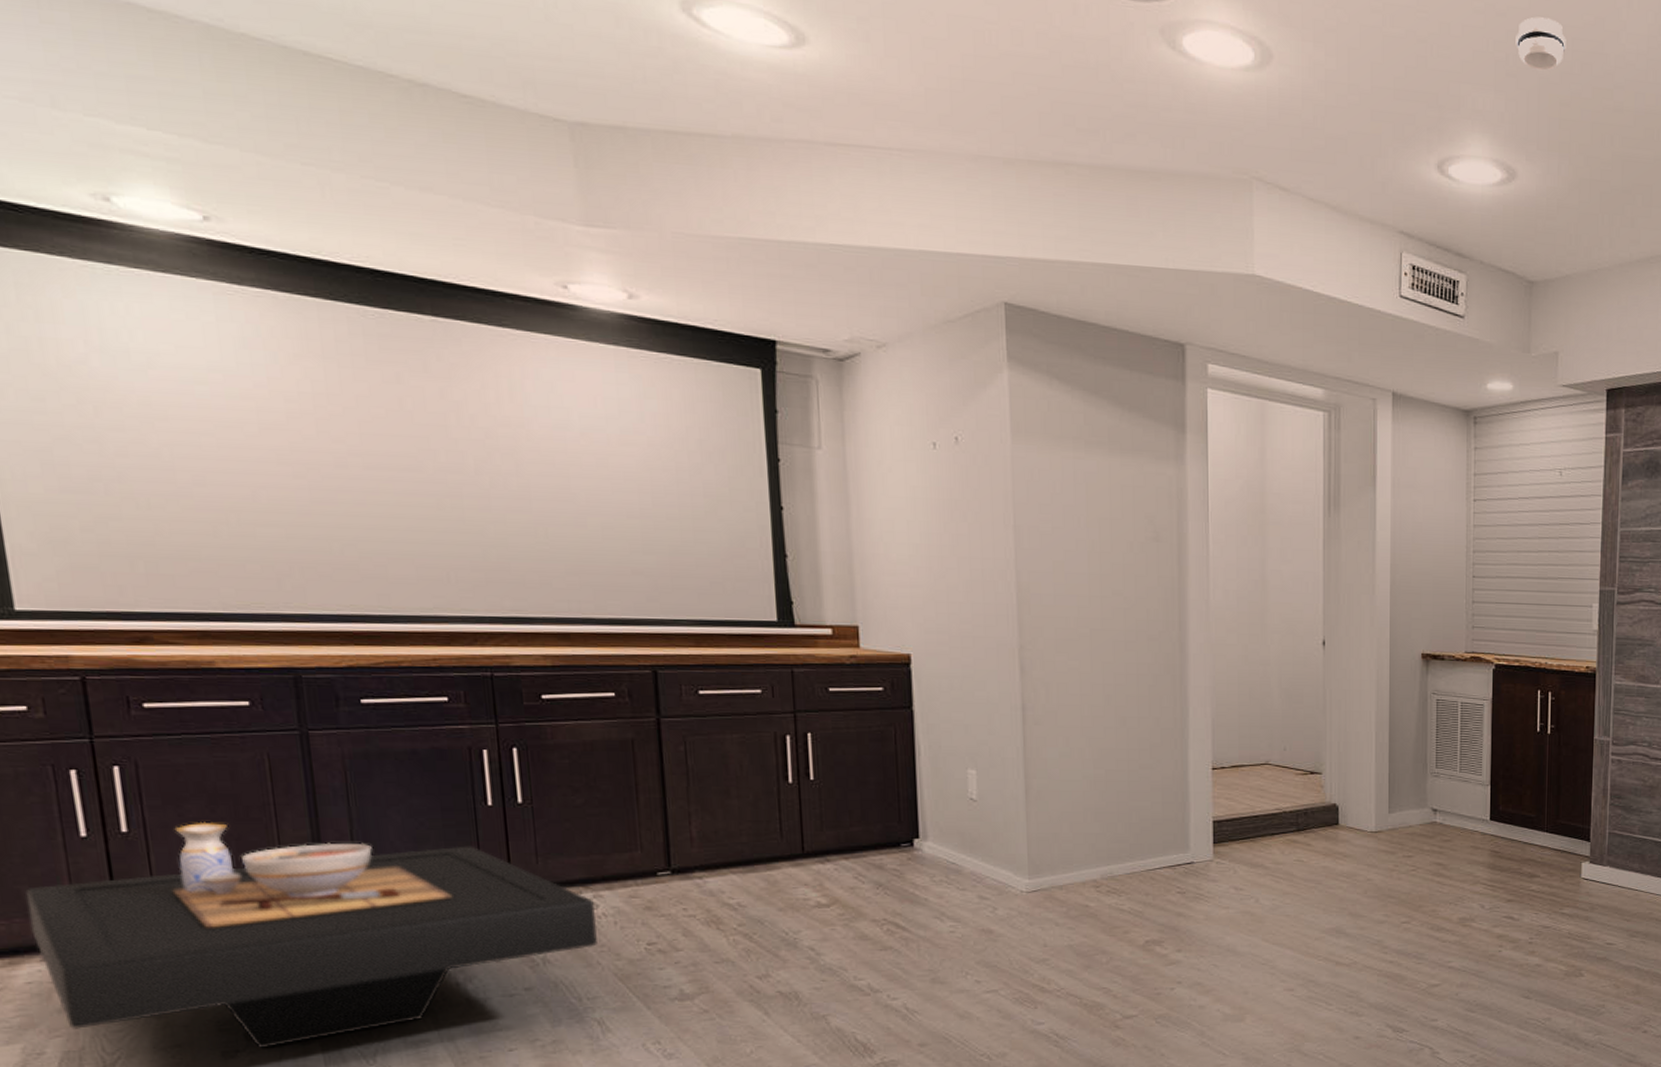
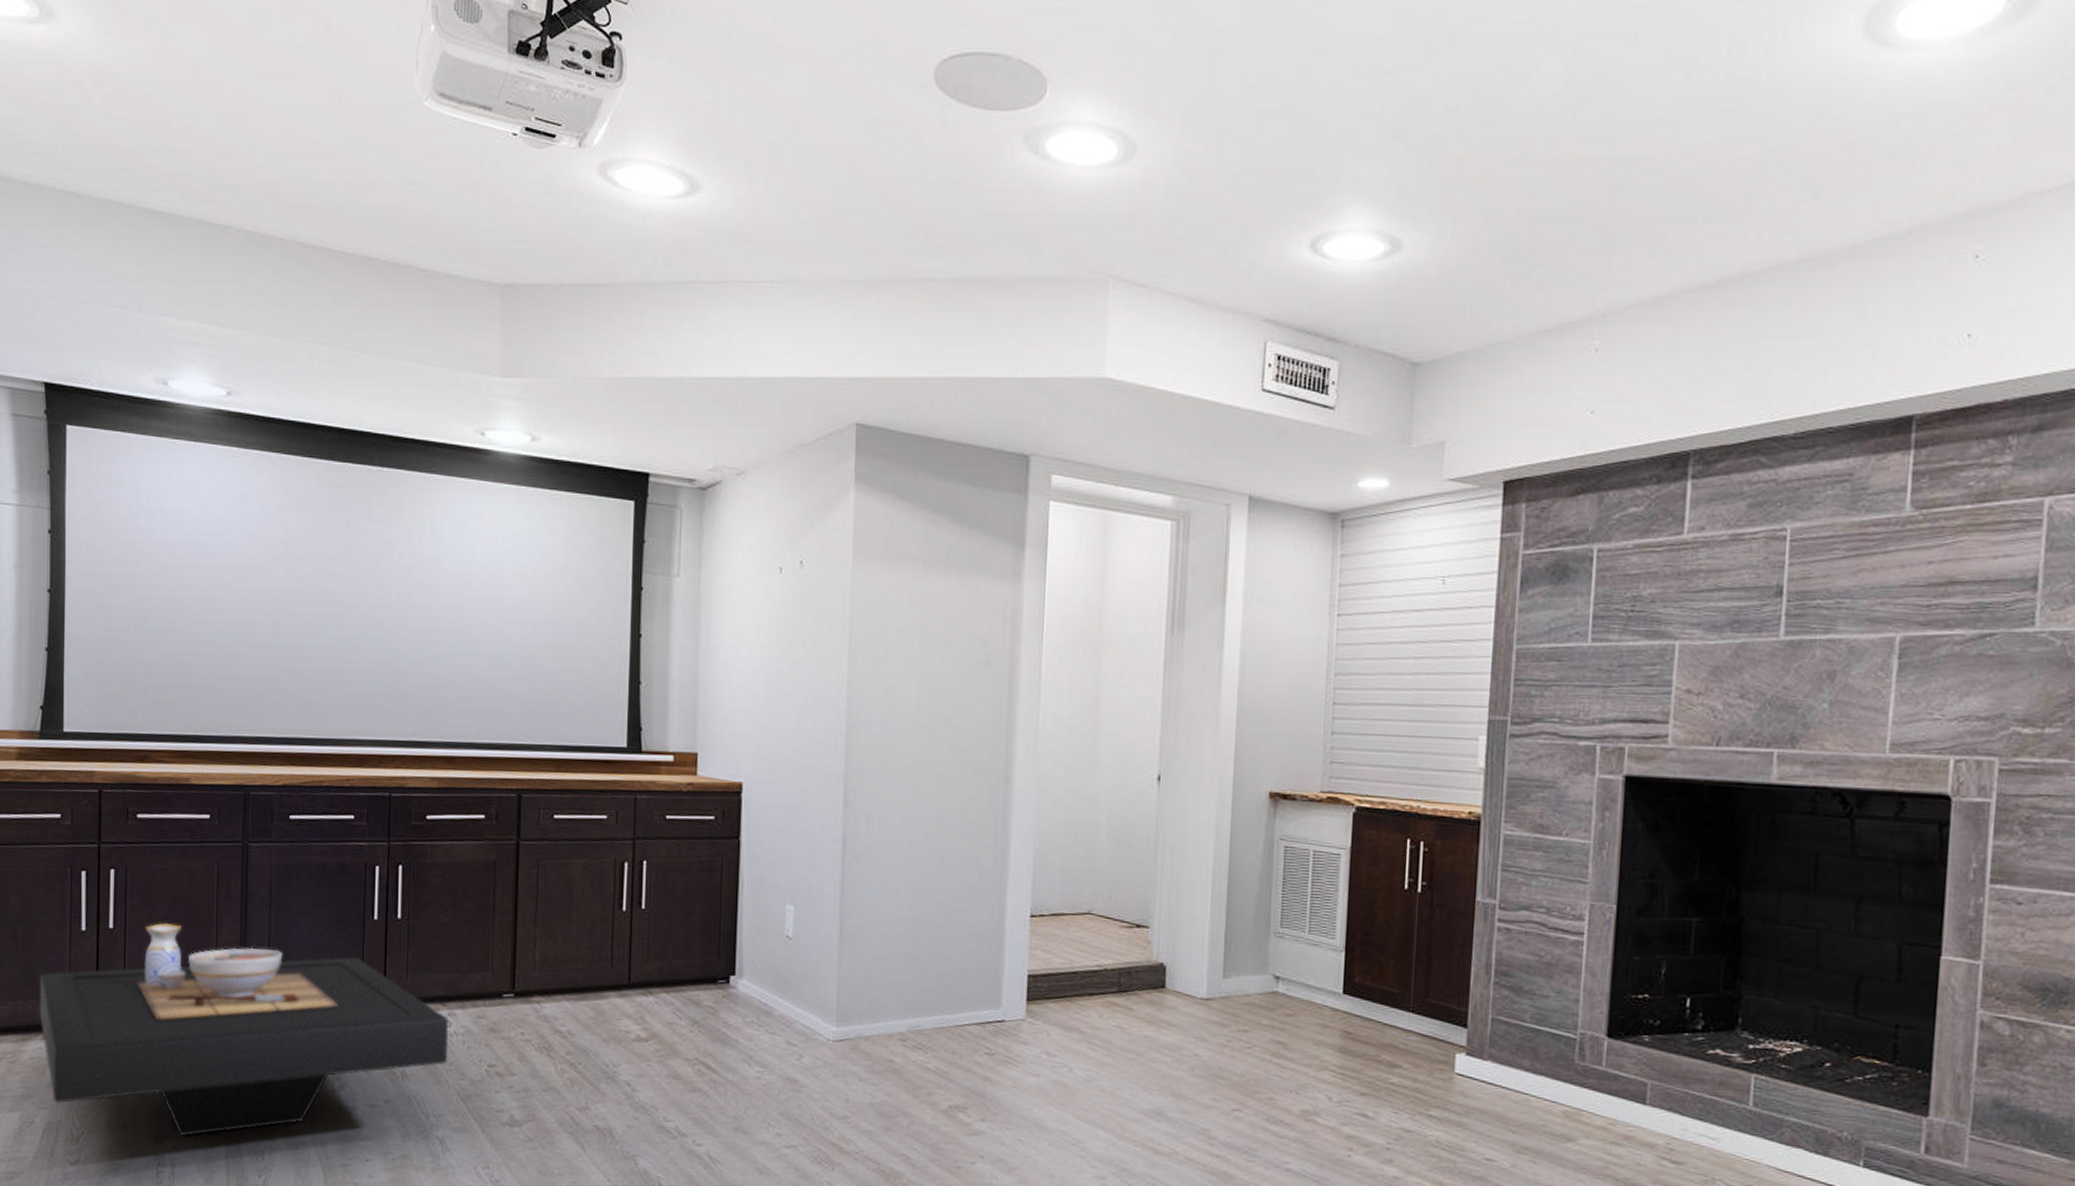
smoke detector: present [1516,16,1566,71] -> none [1405,70,1466,128]

